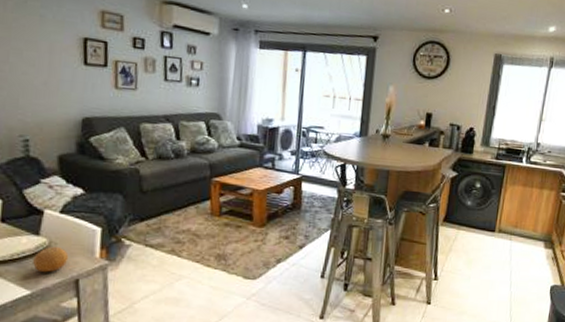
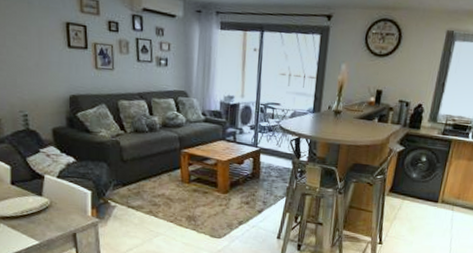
fruit: present [33,246,69,273] -> none [39,205,67,227]

